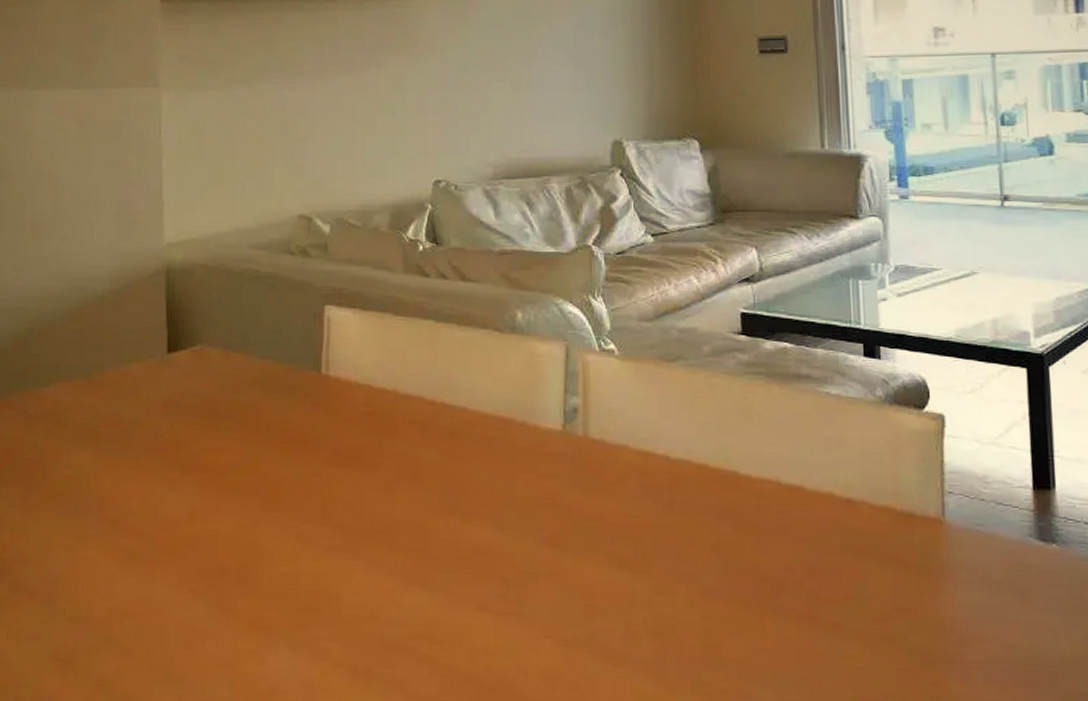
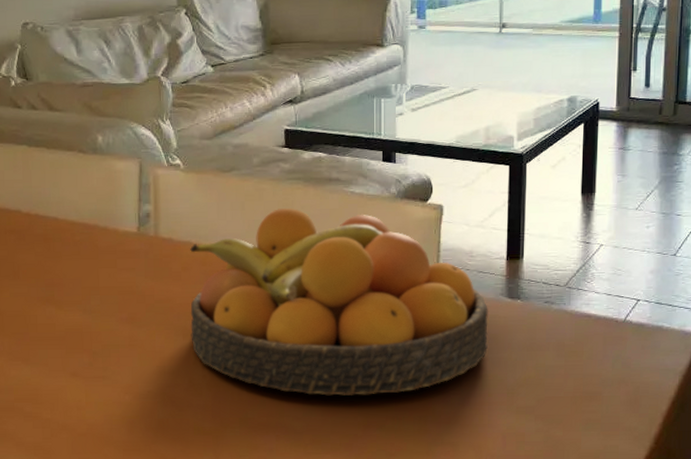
fruit bowl: none [627,408,1017,662] -> present [190,207,488,396]

